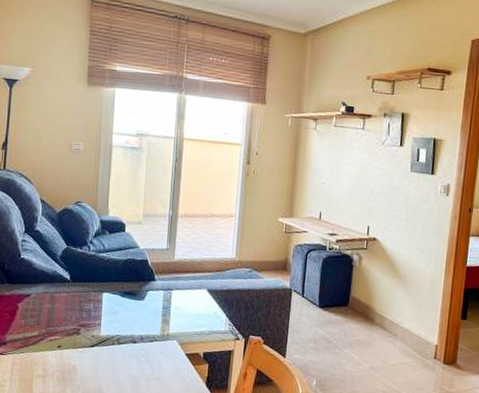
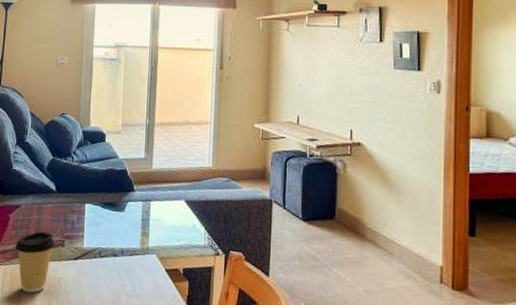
coffee cup: none [24,319,70,380] -> present [15,231,56,293]

